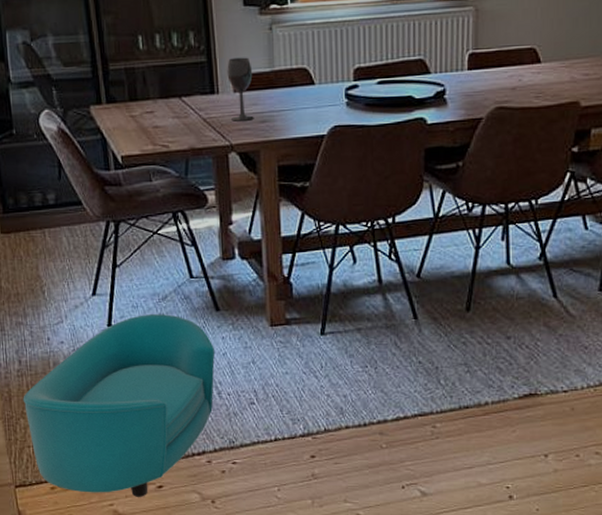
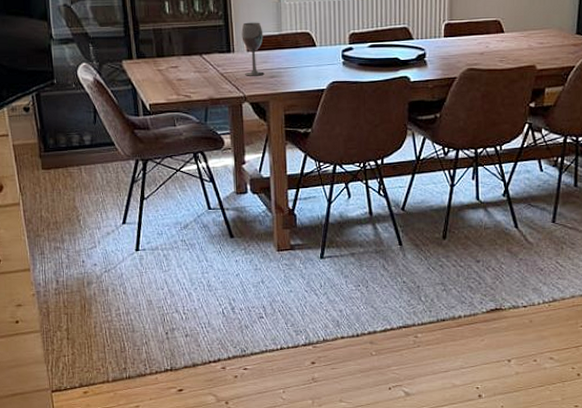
dog bed: present [23,314,215,497] -> none [59,240,229,399]

